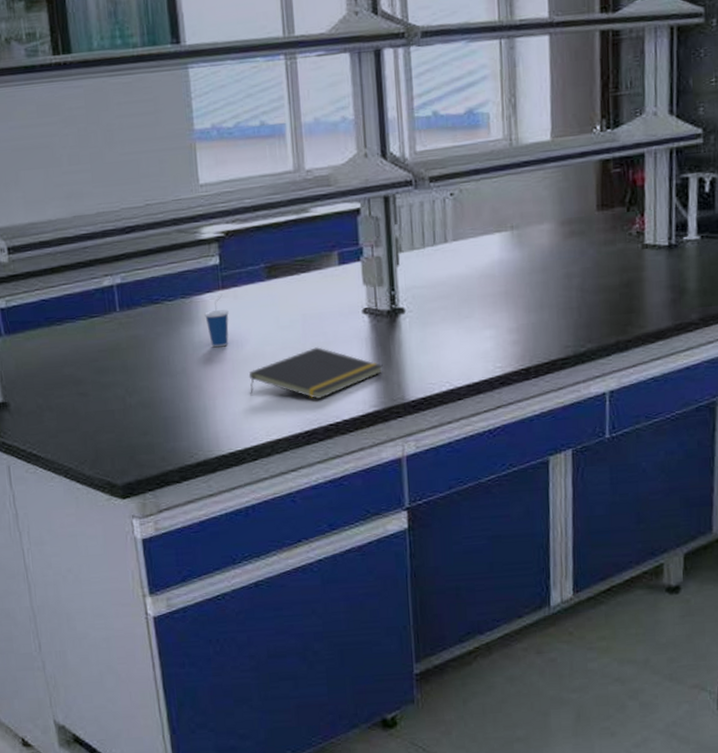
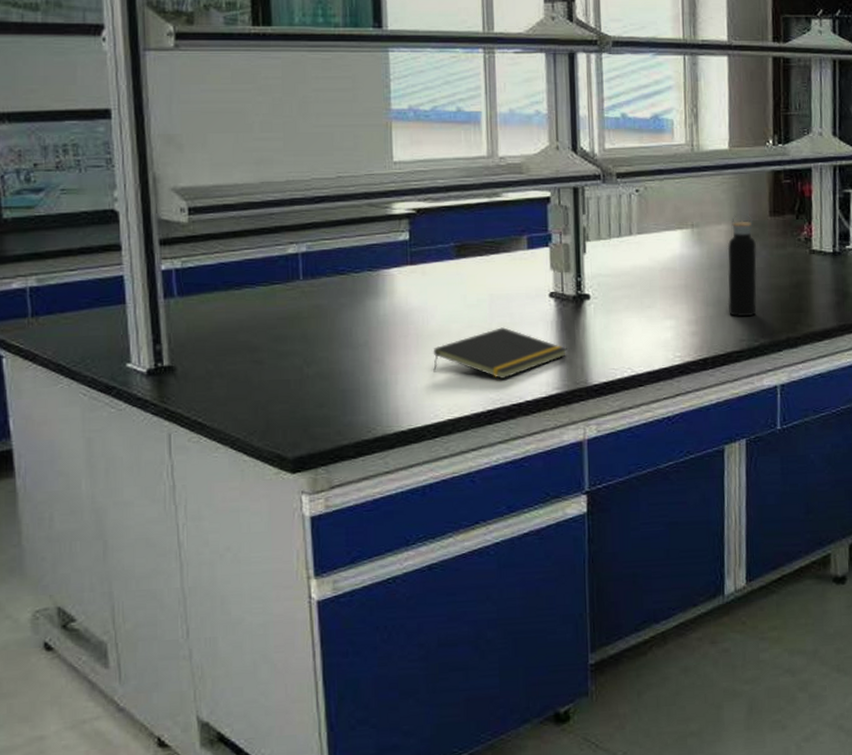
cup: present [204,294,229,348] -> none [391,269,416,322]
water bottle: none [550,210,584,322] -> present [727,214,757,317]

